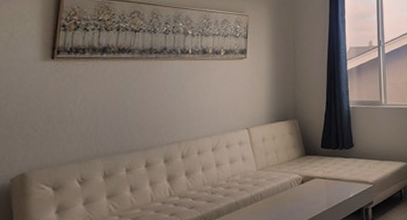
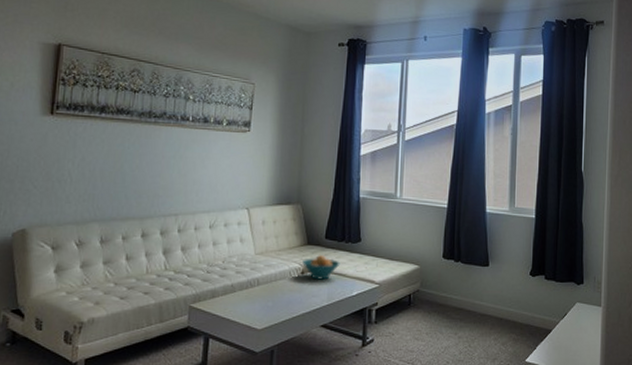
fruit bowl: none [302,163,337,187] -> present [302,254,340,280]

